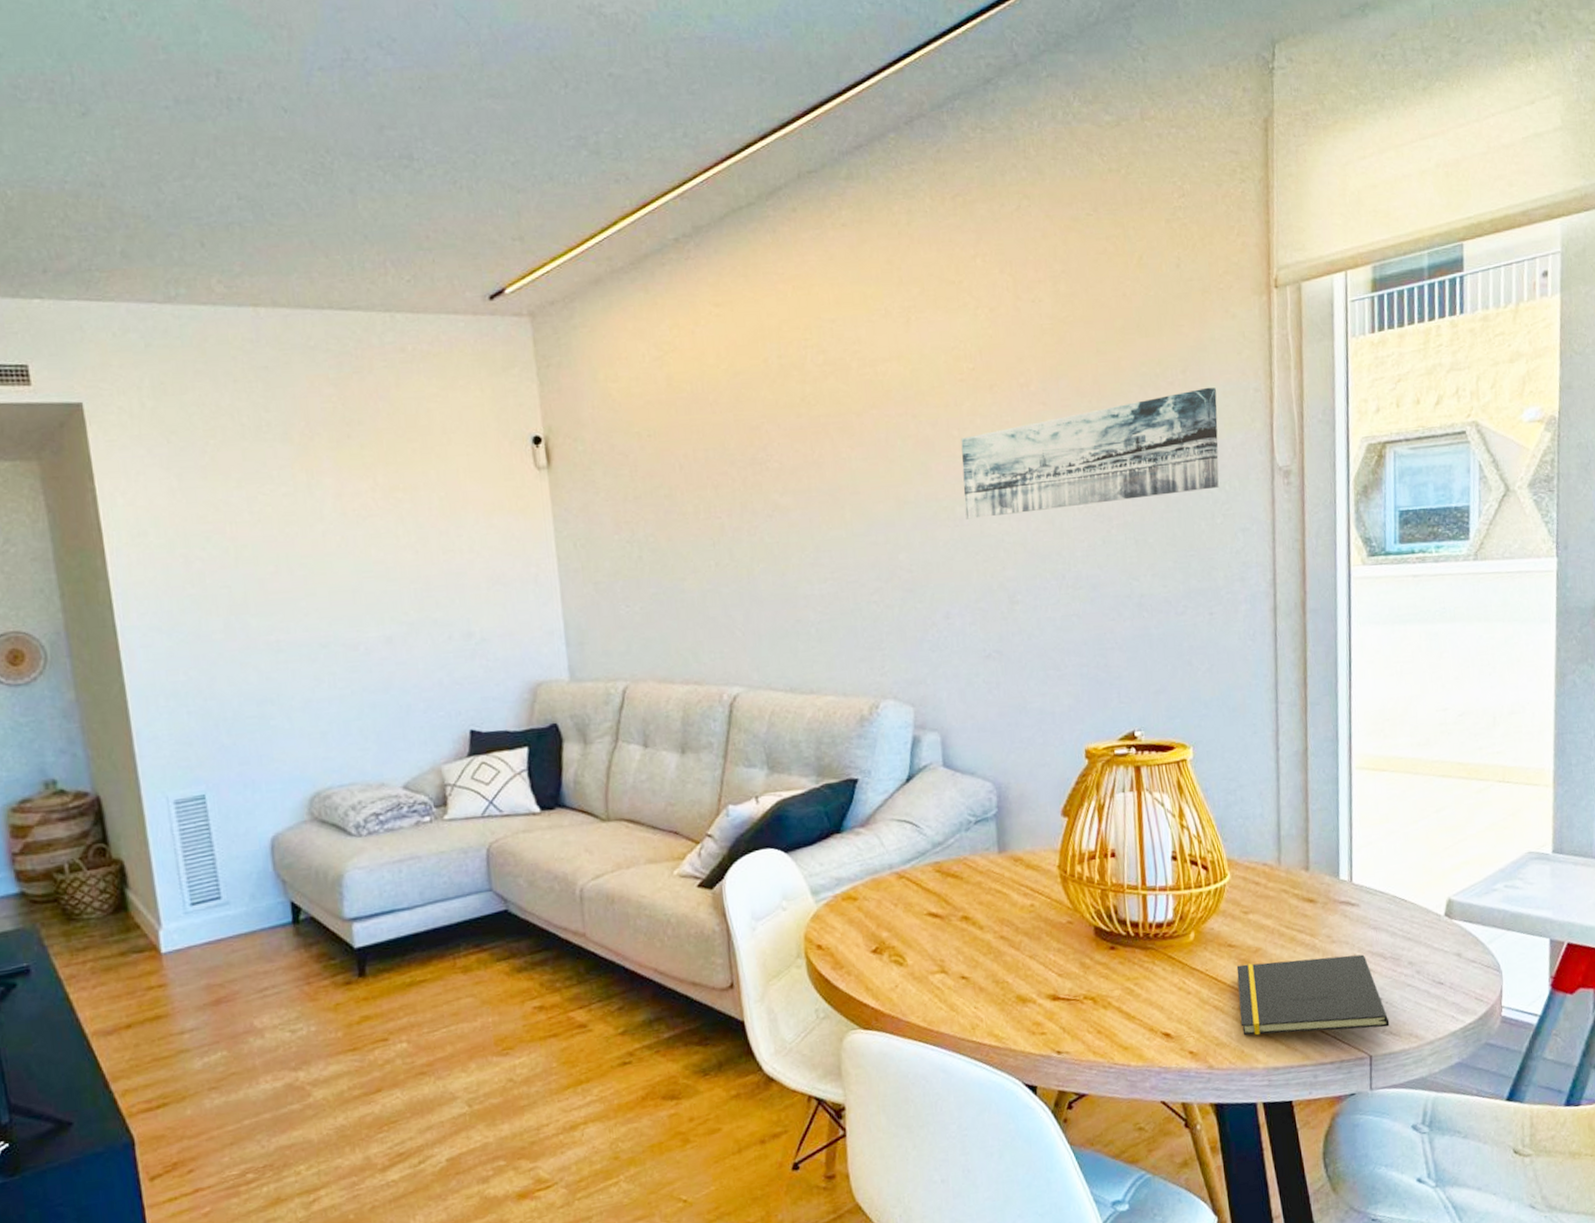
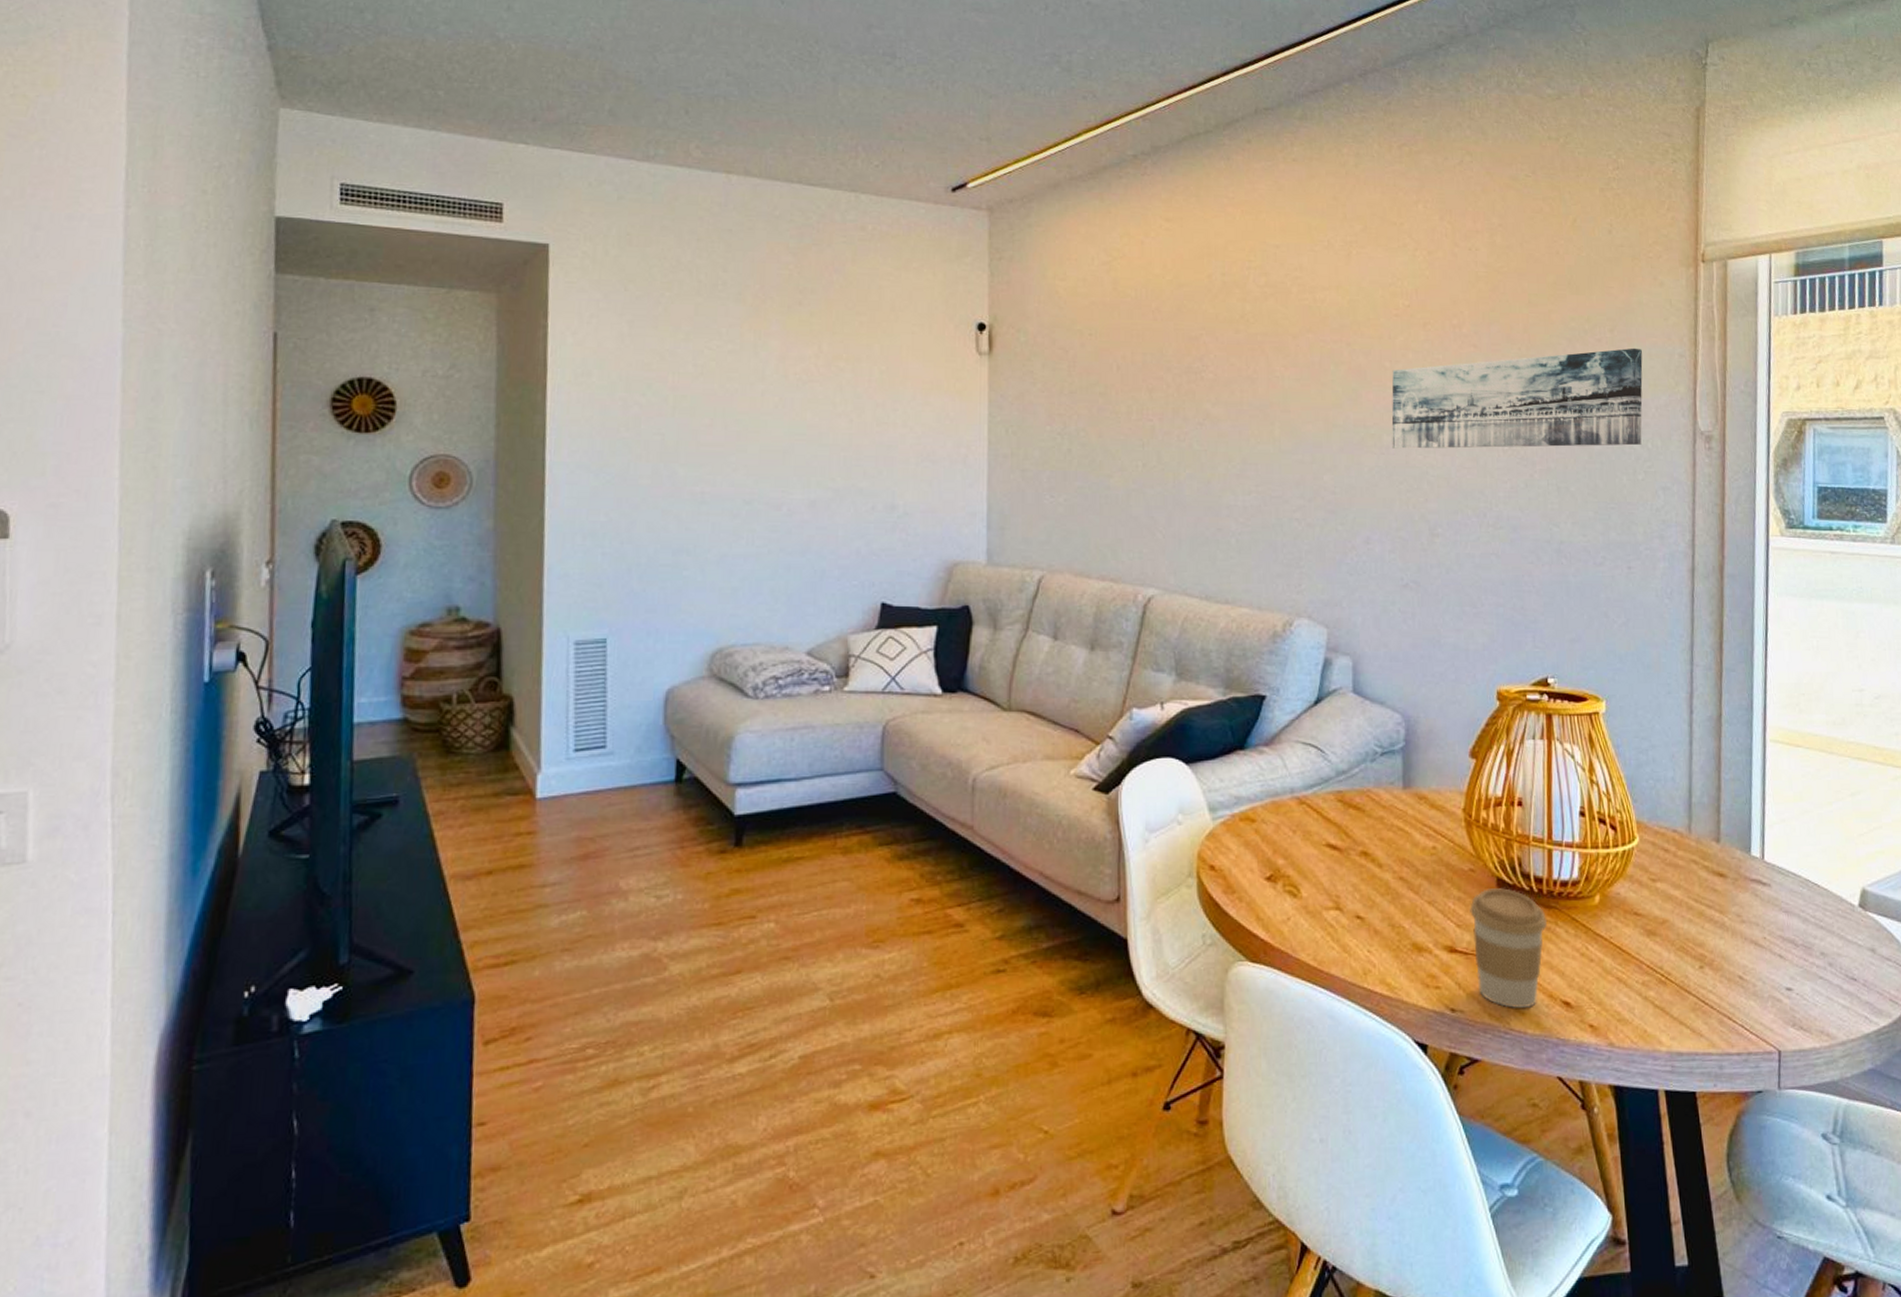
coffee cup: none [1070,936,1145,1045] -> present [1470,888,1547,1008]
notepad: present [1236,954,1390,1036] -> none [1642,935,1800,1021]

